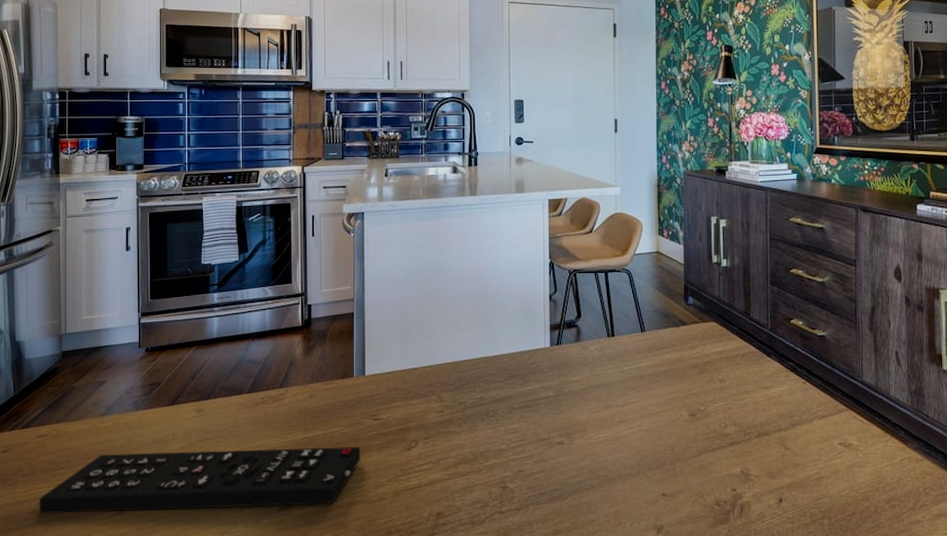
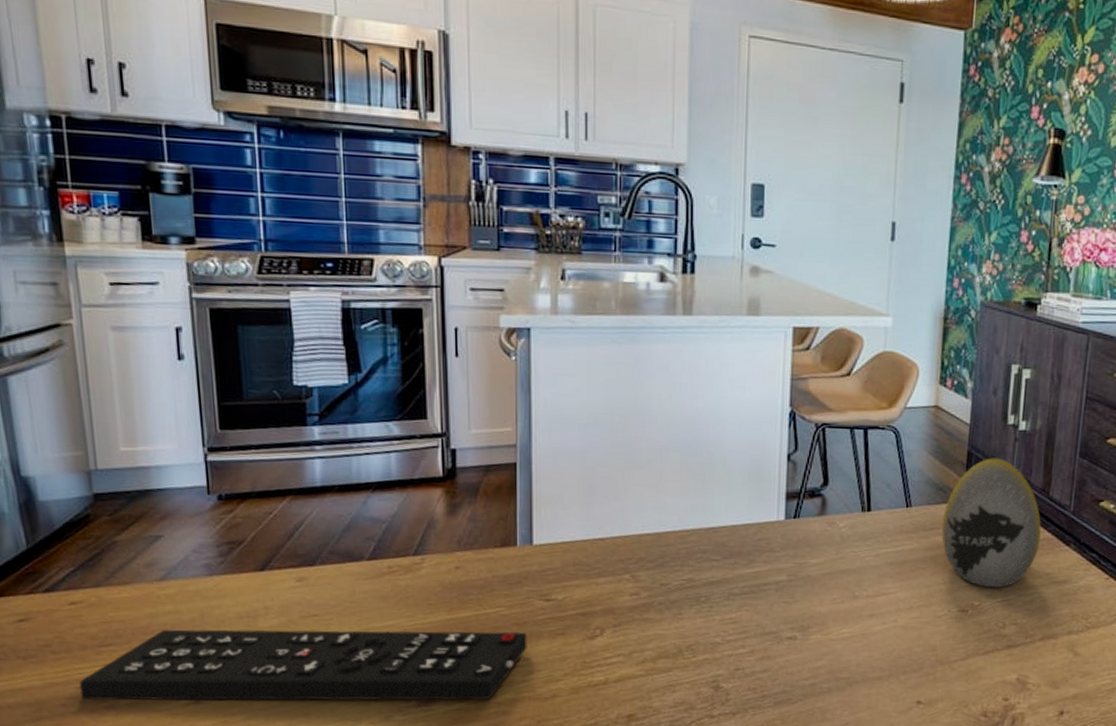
decorative egg: none [670,289,747,394] -> present [942,458,1042,587]

